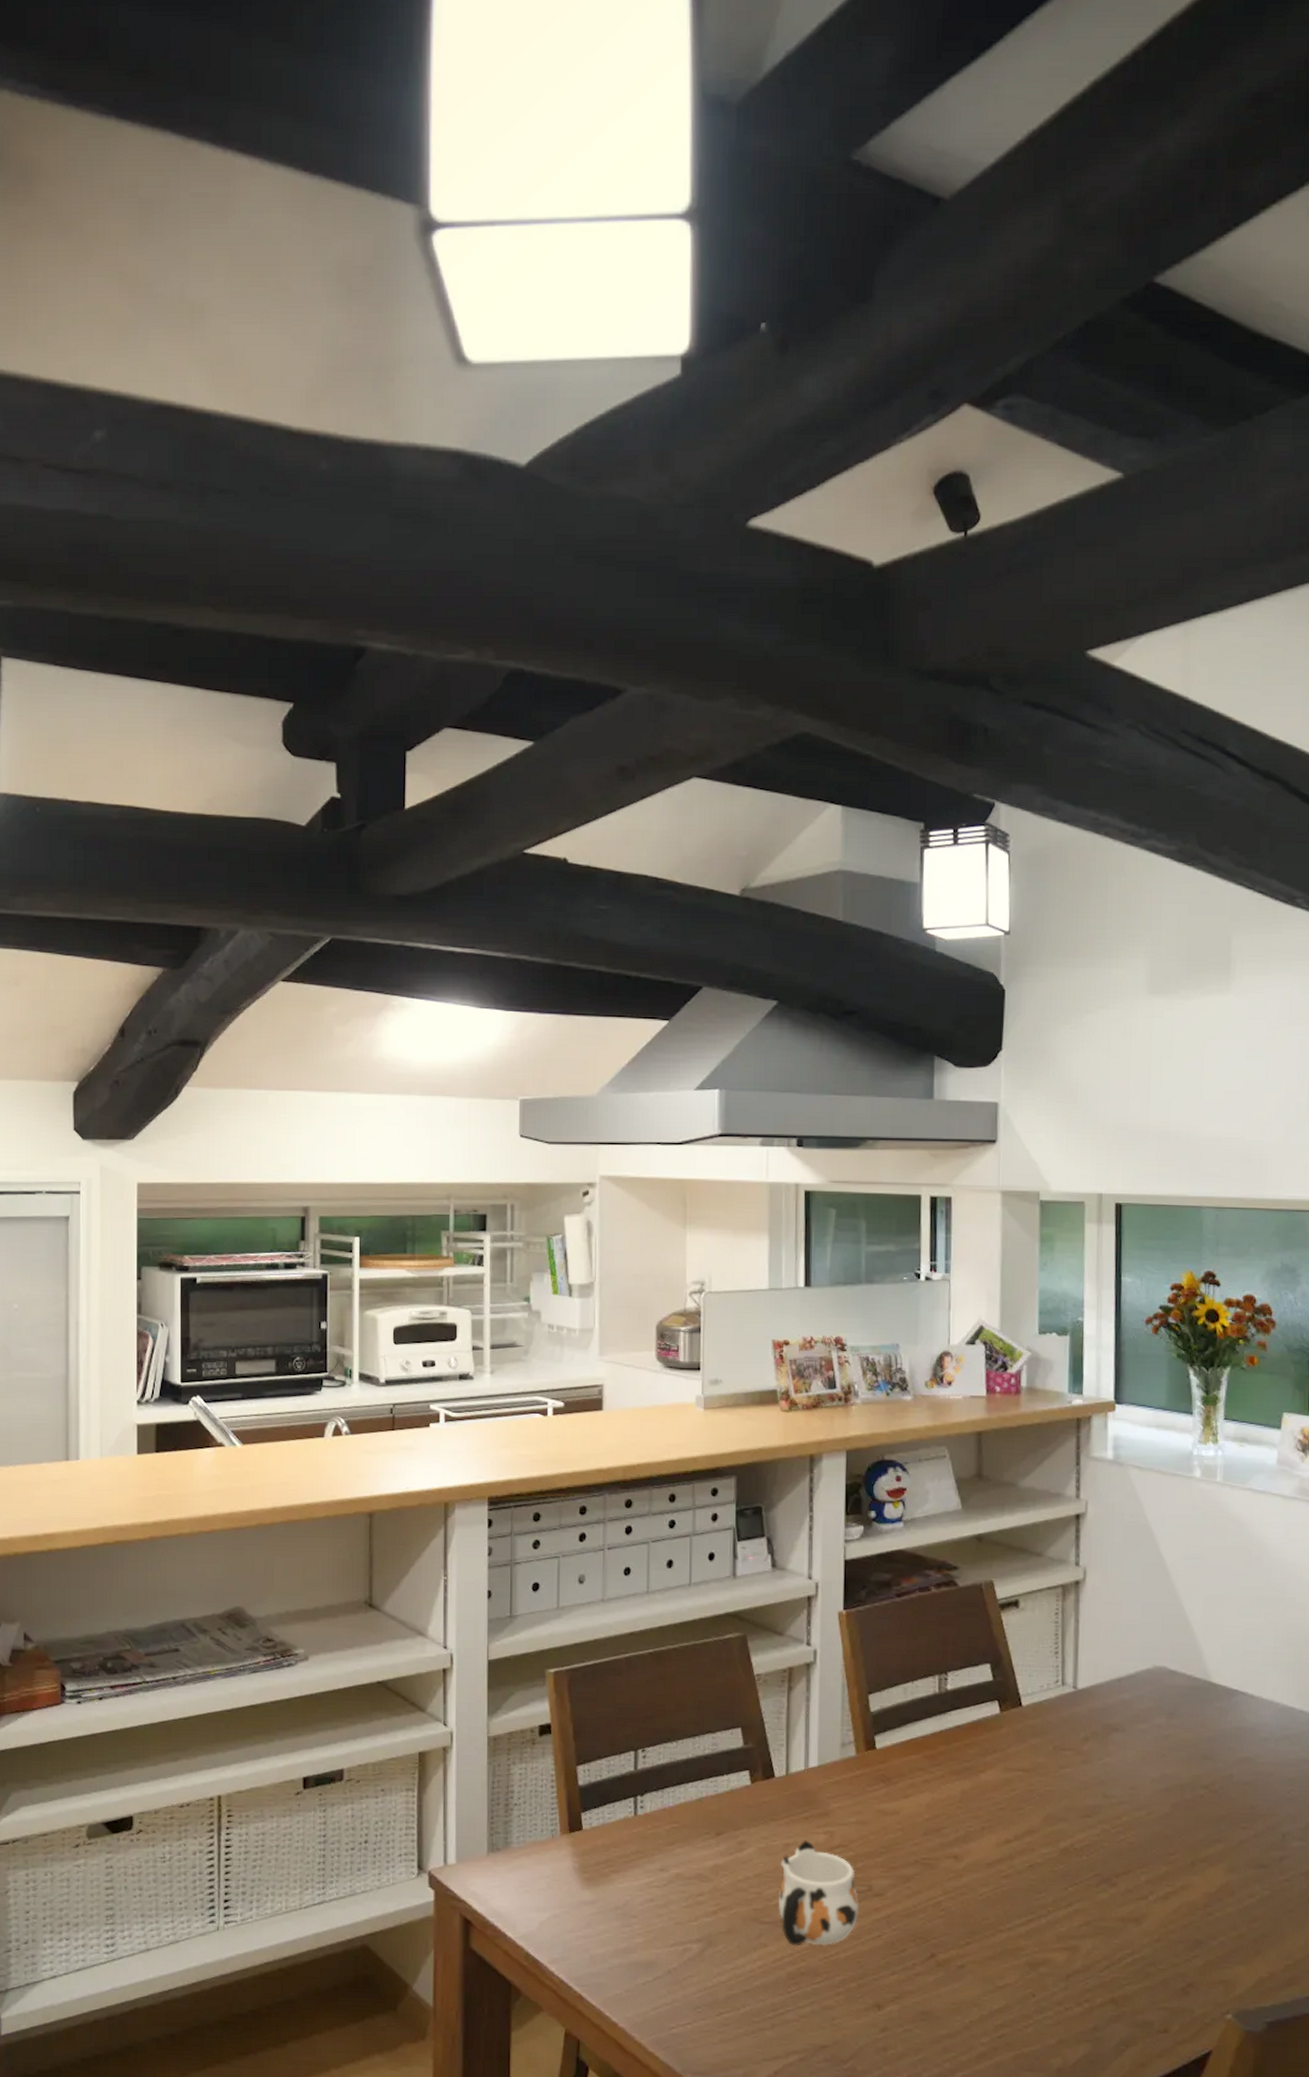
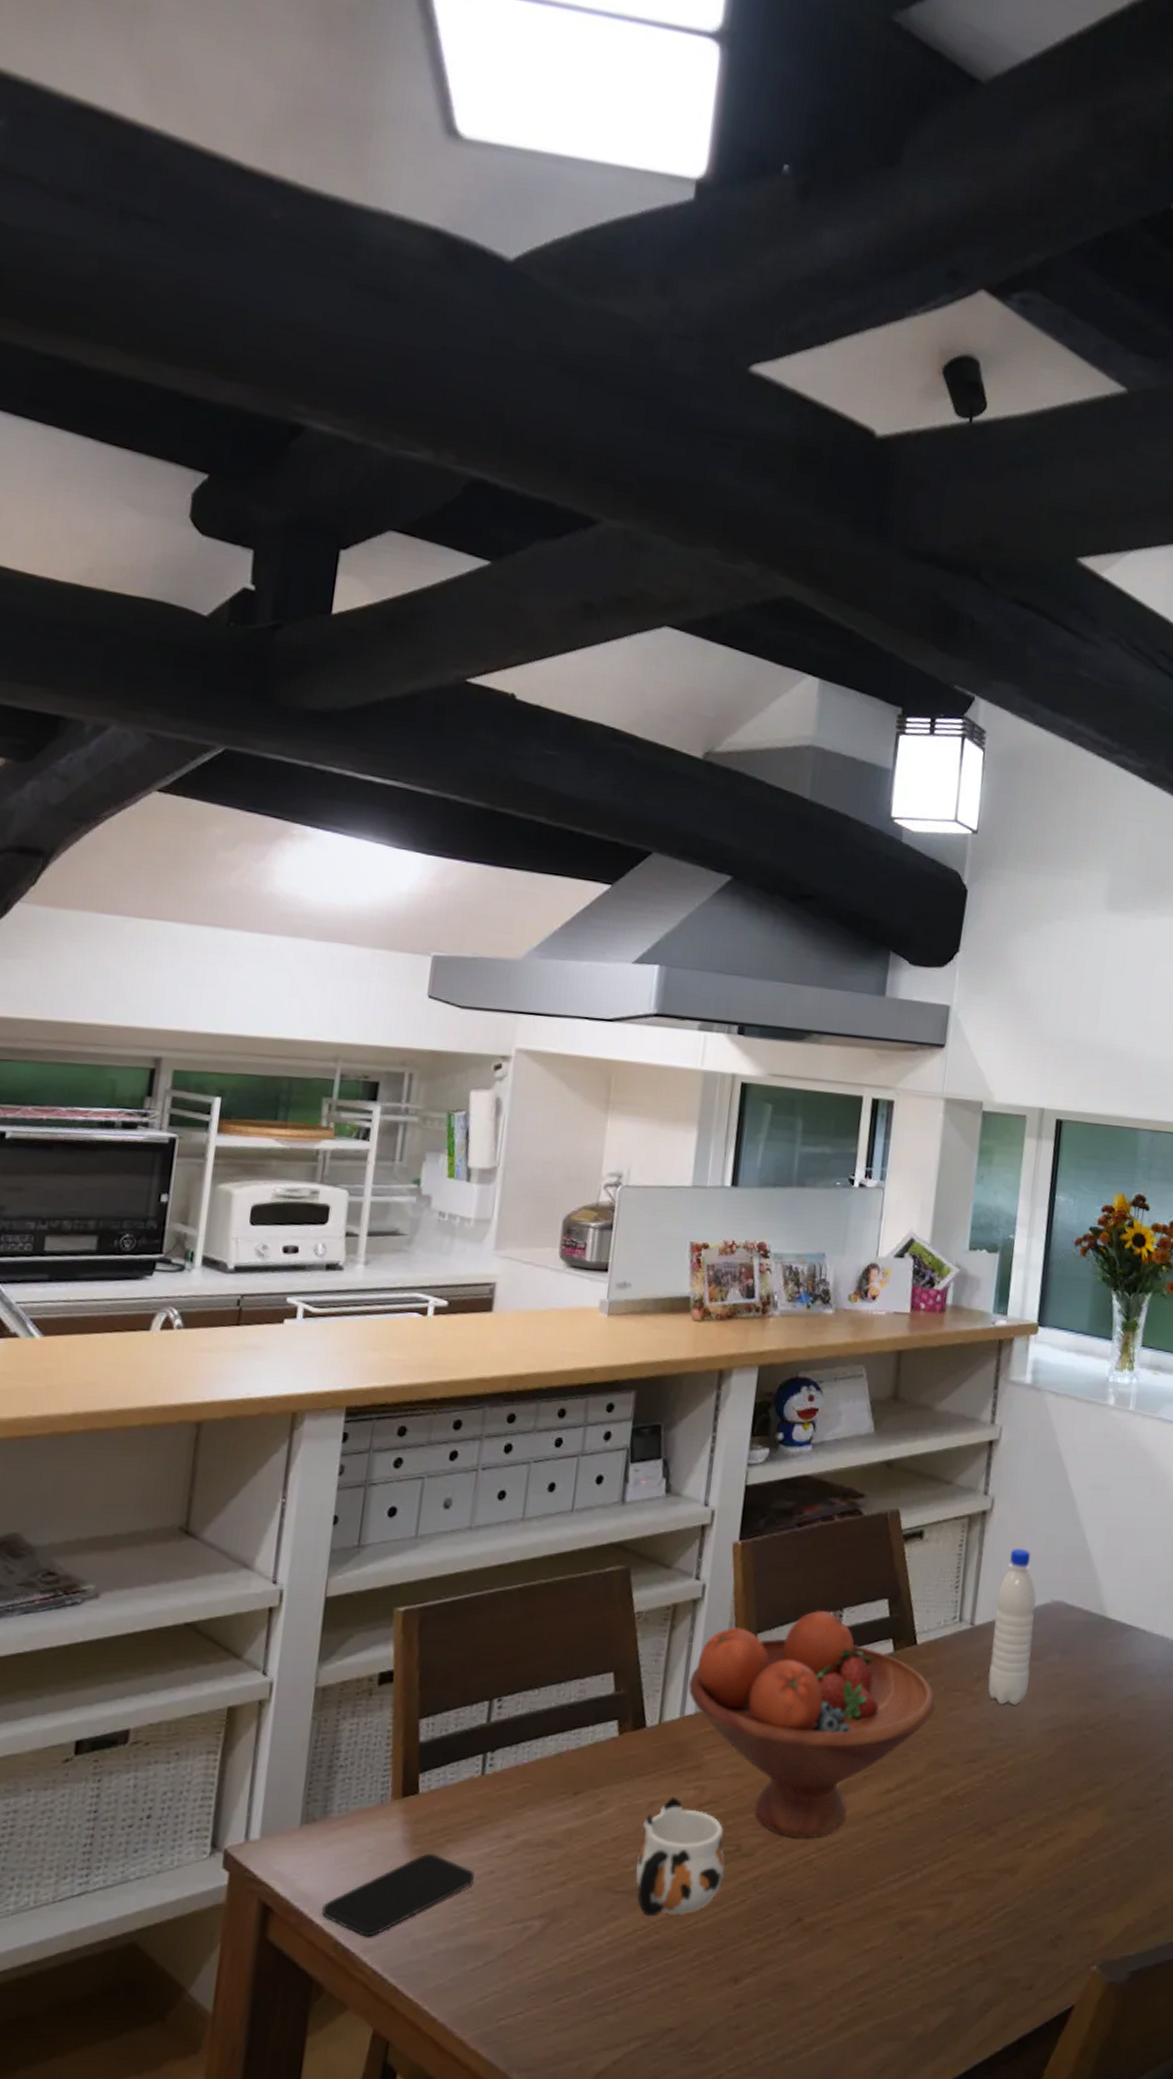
smartphone: none [512,1881,637,1951] -> present [321,1853,474,1937]
fruit bowl: none [810,1673,1046,1882] -> present [688,1610,937,1839]
water bottle: none [1095,1617,1138,1765] -> present [987,1549,1037,1705]

